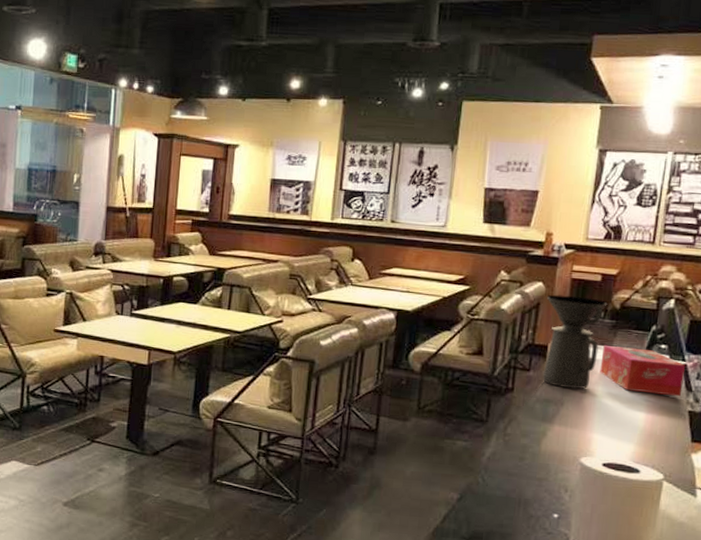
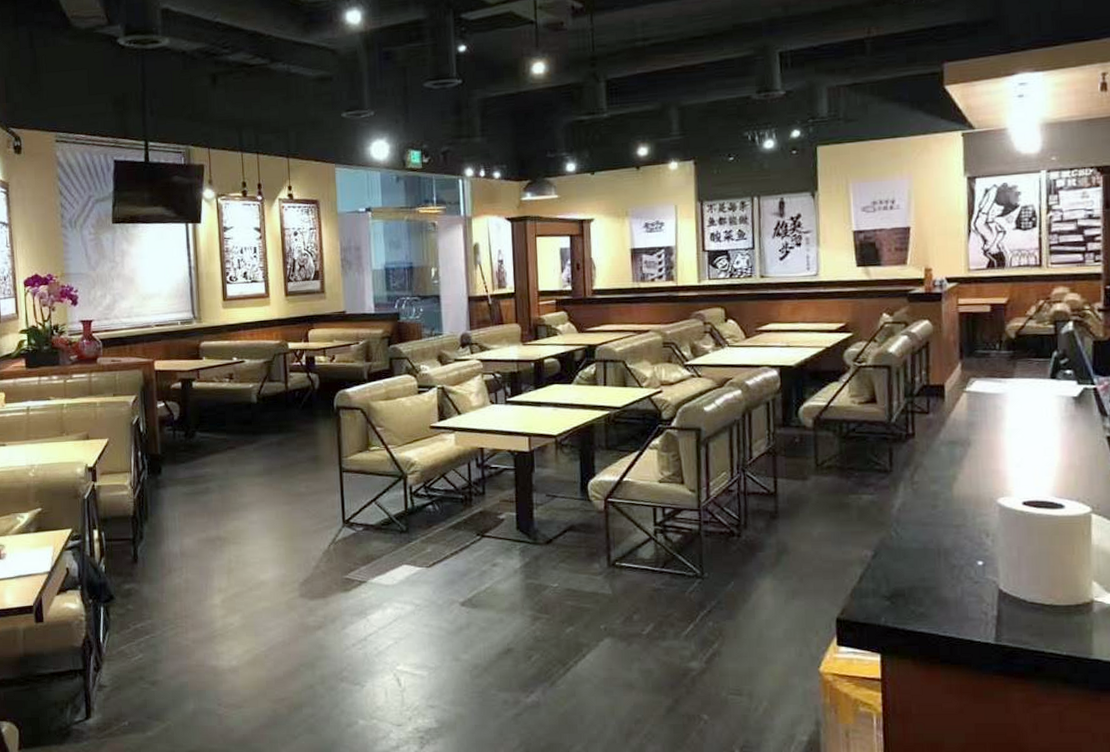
coffee maker: present [542,294,608,389] -> none [936,330,1001,427]
tissue box: present [600,345,686,397] -> none [1003,376,1097,423]

